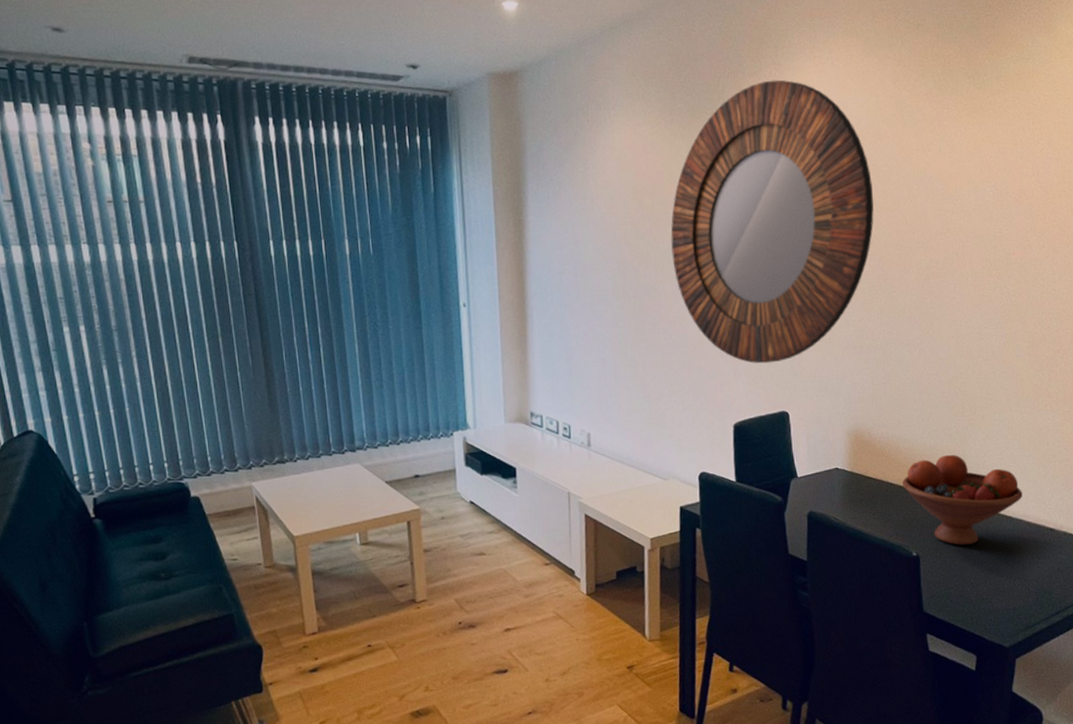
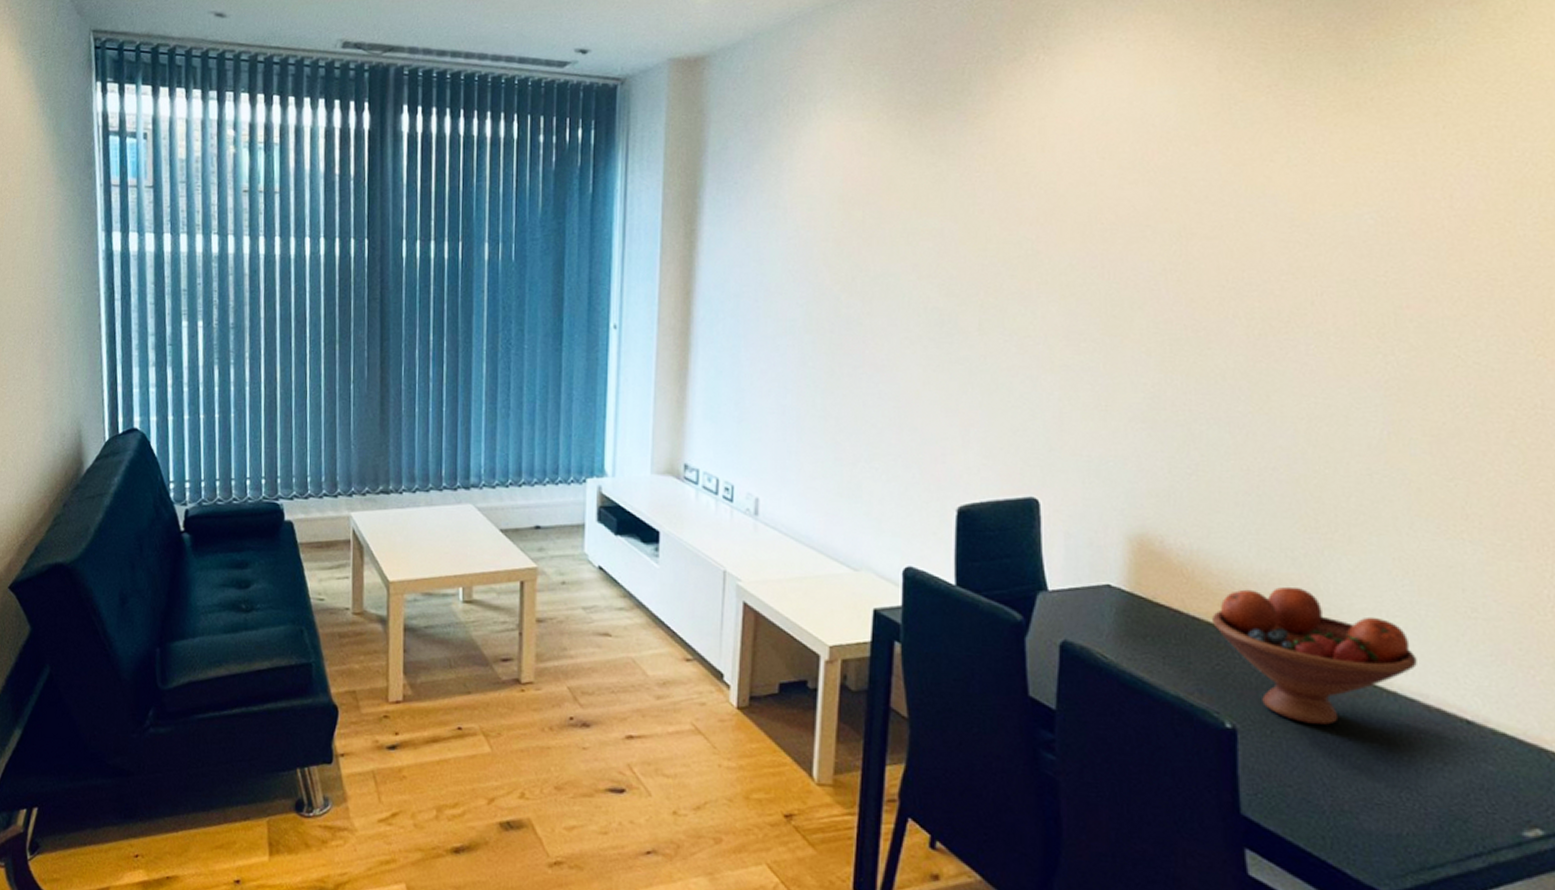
home mirror: present [670,80,875,364] -> none [884,67,1183,431]

